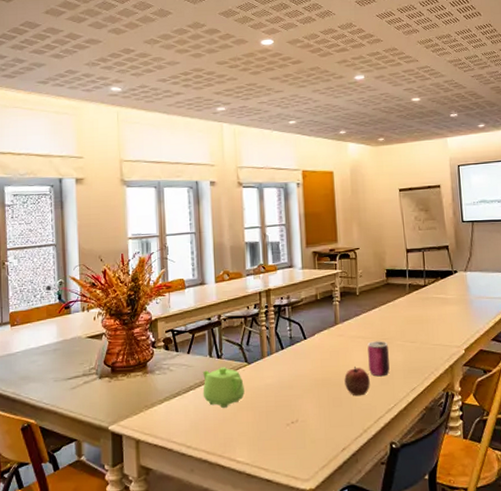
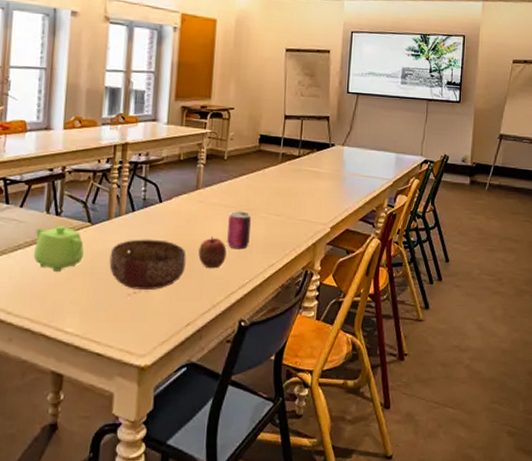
bowl: none [267,373,335,420] -> present [109,239,186,290]

